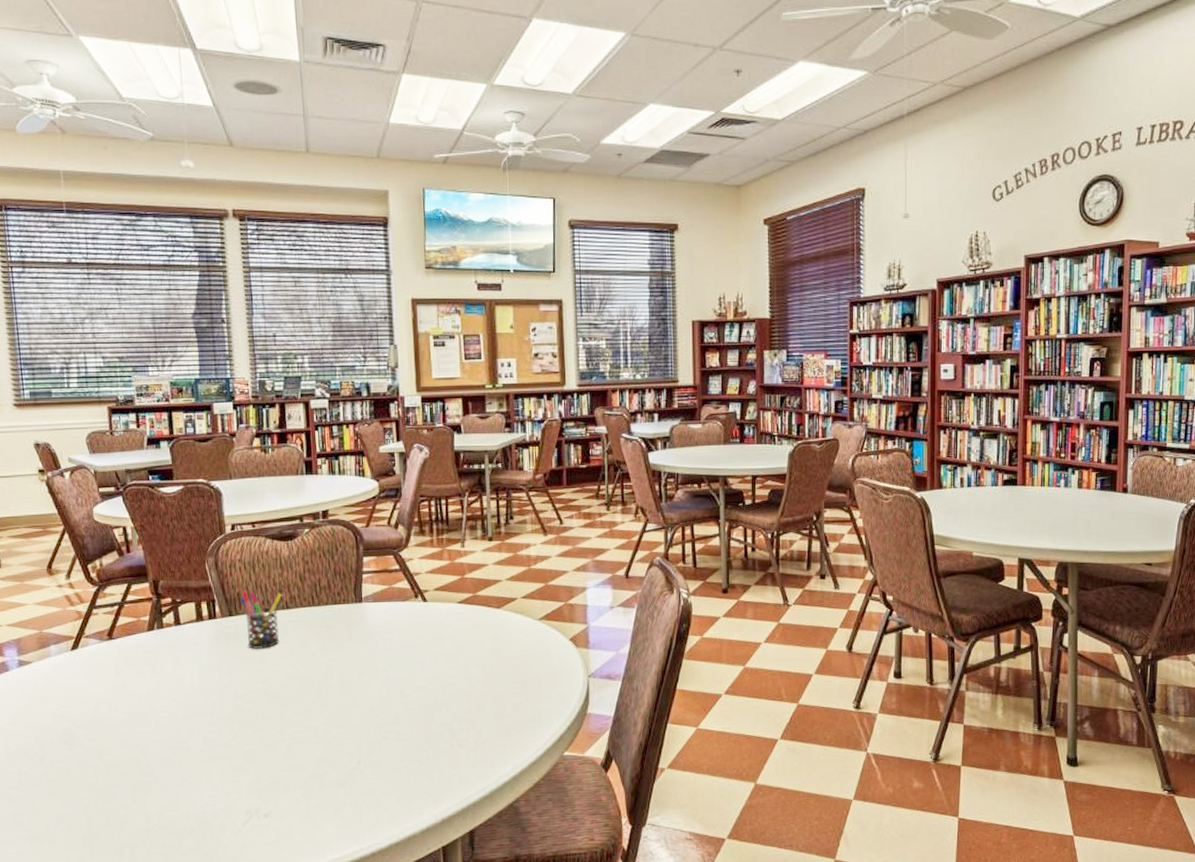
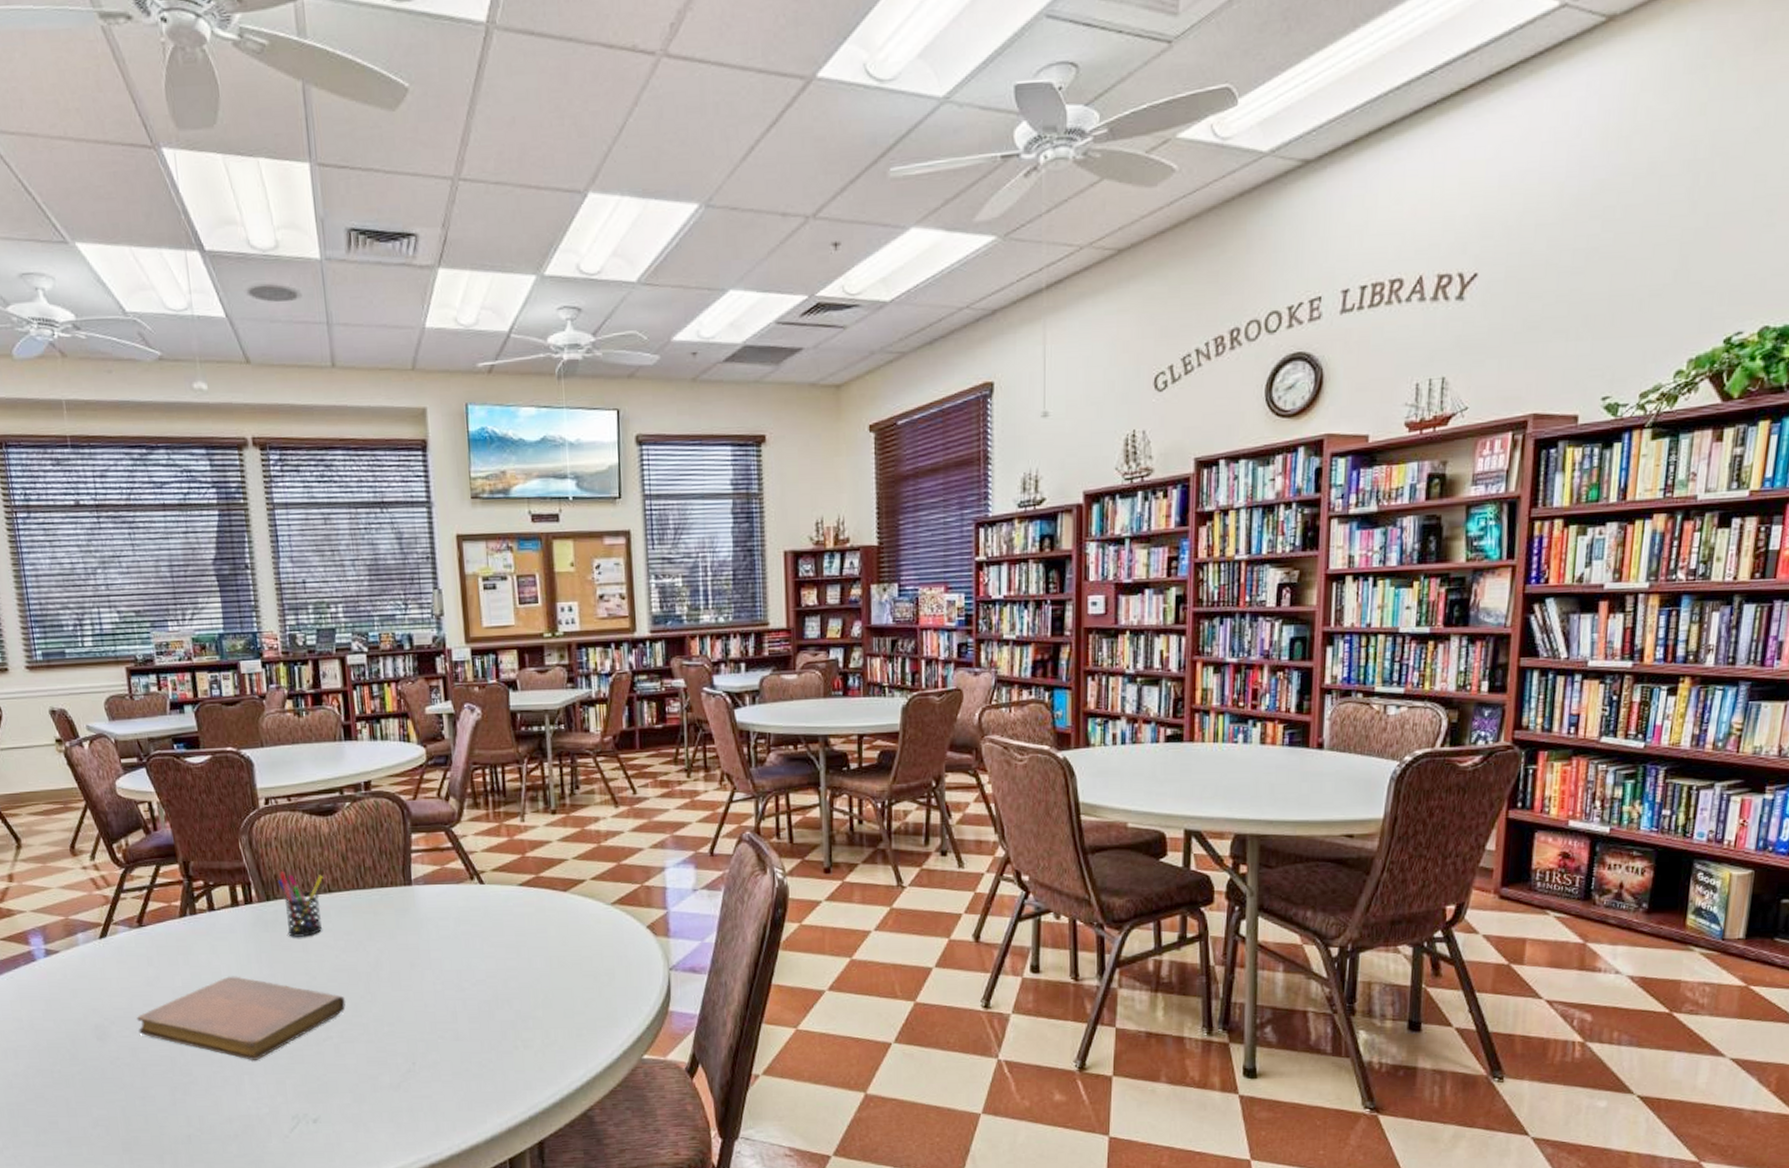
notebook: none [103,684,299,761] -> present [137,976,346,1060]

